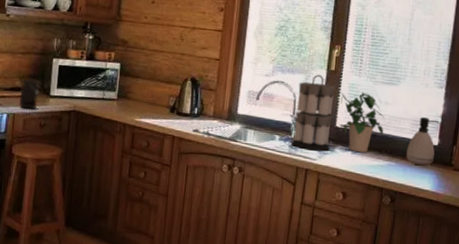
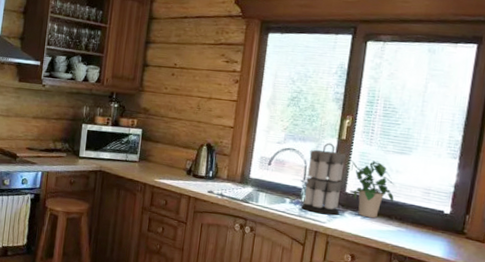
jar: present [18,77,41,109] -> none [51,140,72,168]
soap dispenser: present [406,117,440,166] -> none [416,186,453,233]

